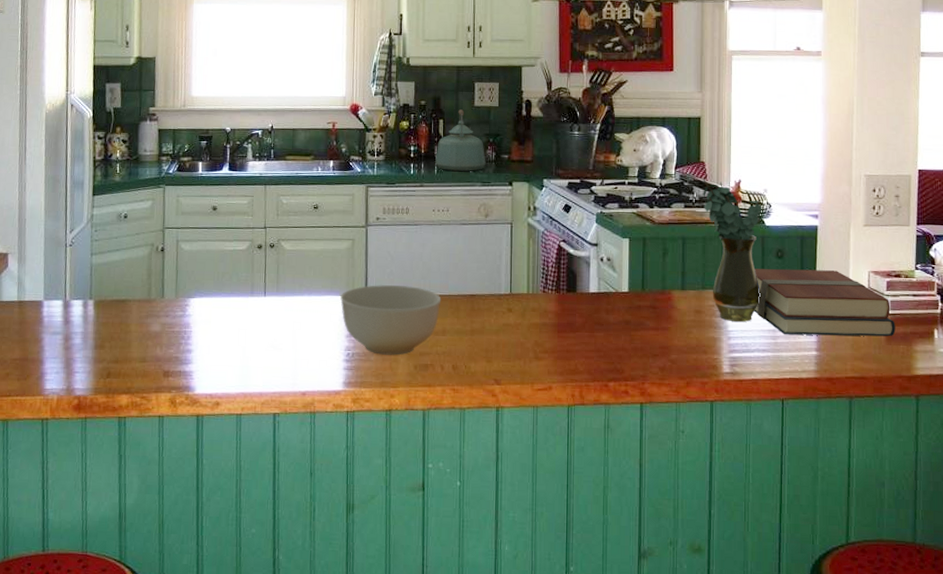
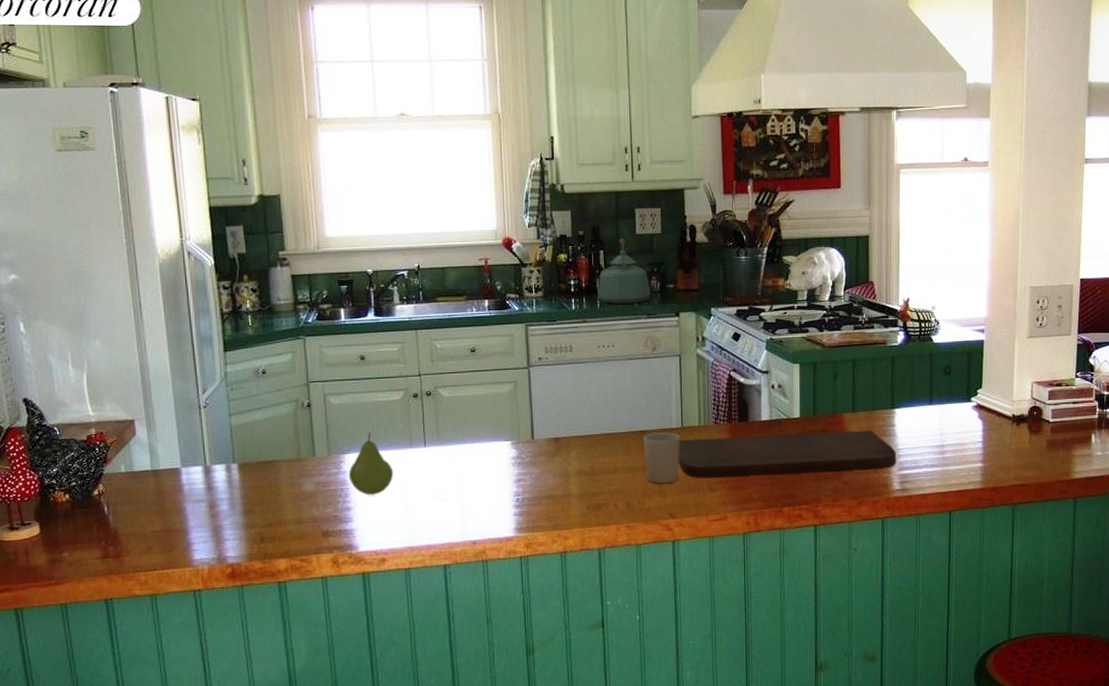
fruit: none [192,278,234,340] -> present [348,432,394,495]
bowl: present [340,285,442,355] -> none [506,426,612,498]
mug: none [472,297,509,349] -> present [643,432,681,484]
cutting board: none [506,306,726,350] -> present [678,430,896,478]
vase: present [703,180,762,322] -> none [872,300,930,440]
books: present [754,268,896,337] -> none [922,383,1056,449]

